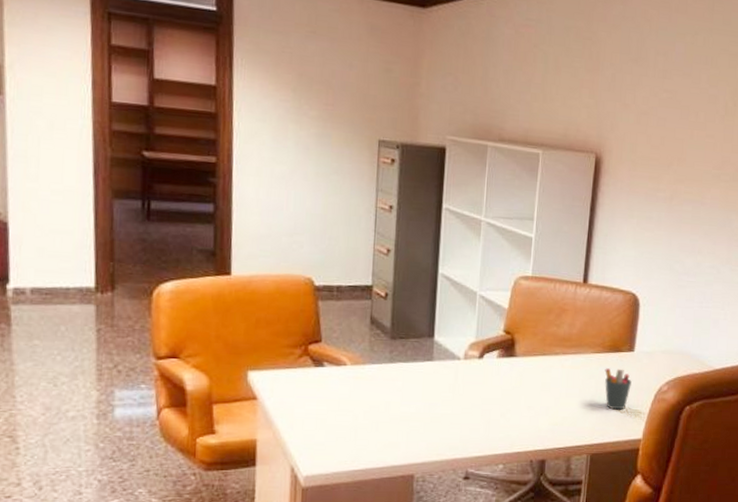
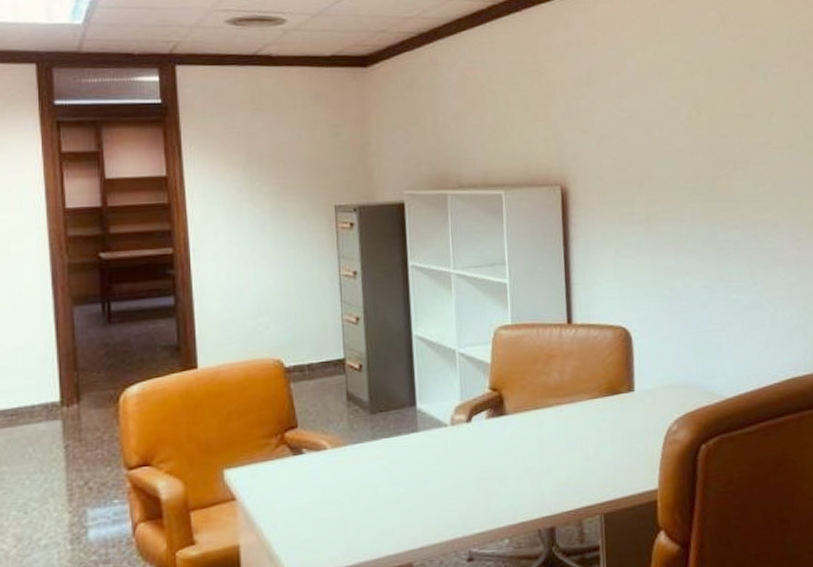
pen holder: present [605,368,632,410] -> none [605,412,637,460]

